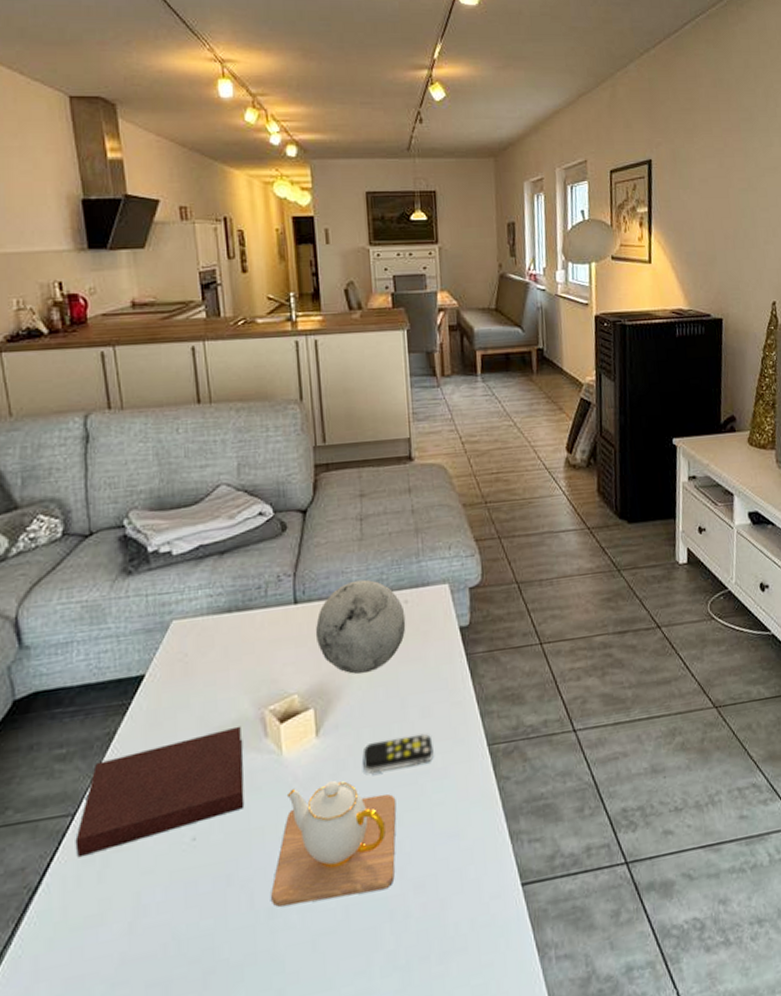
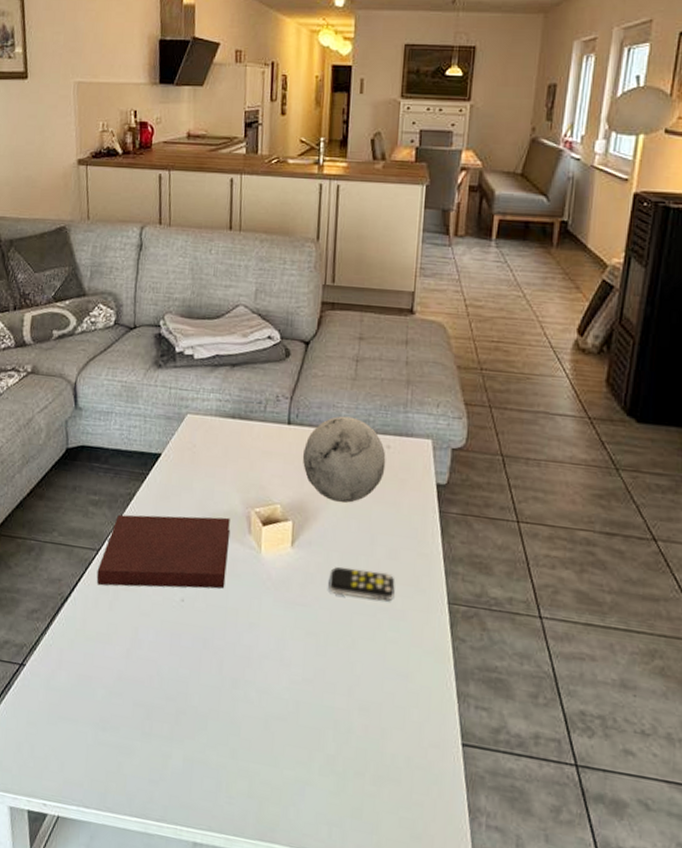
teapot: present [271,781,397,907] -> none [236,585,354,701]

